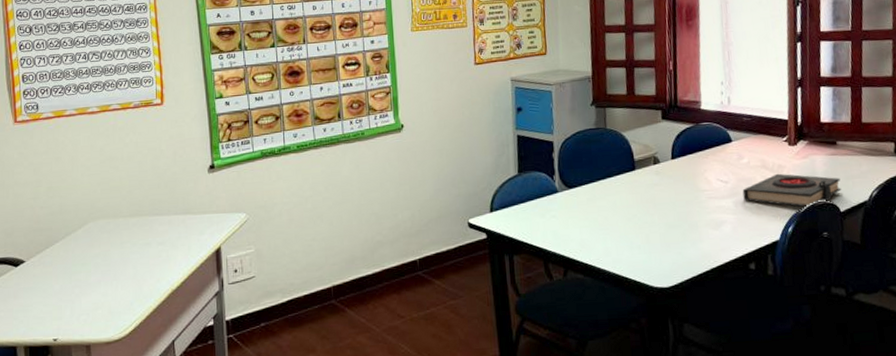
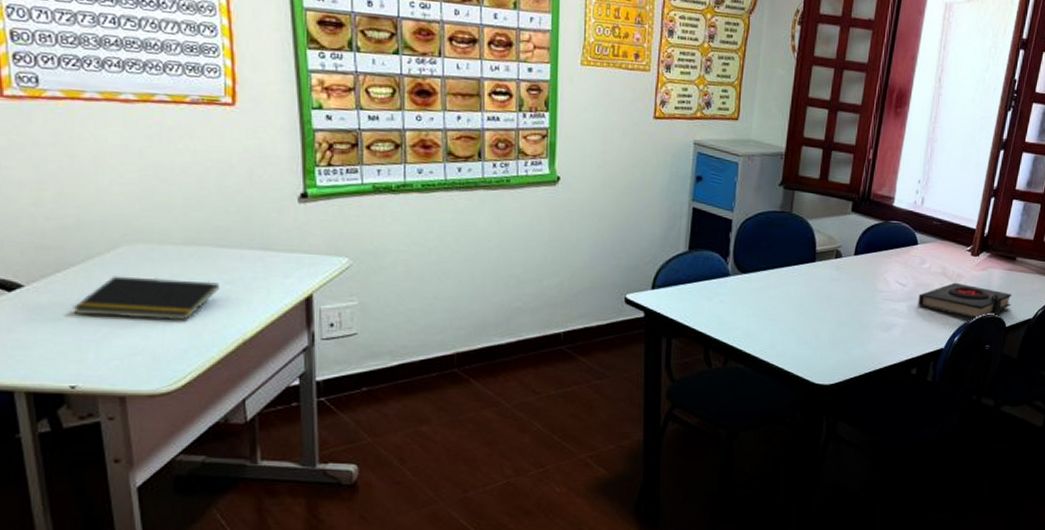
notepad: none [56,244,155,281] -> present [72,276,220,320]

